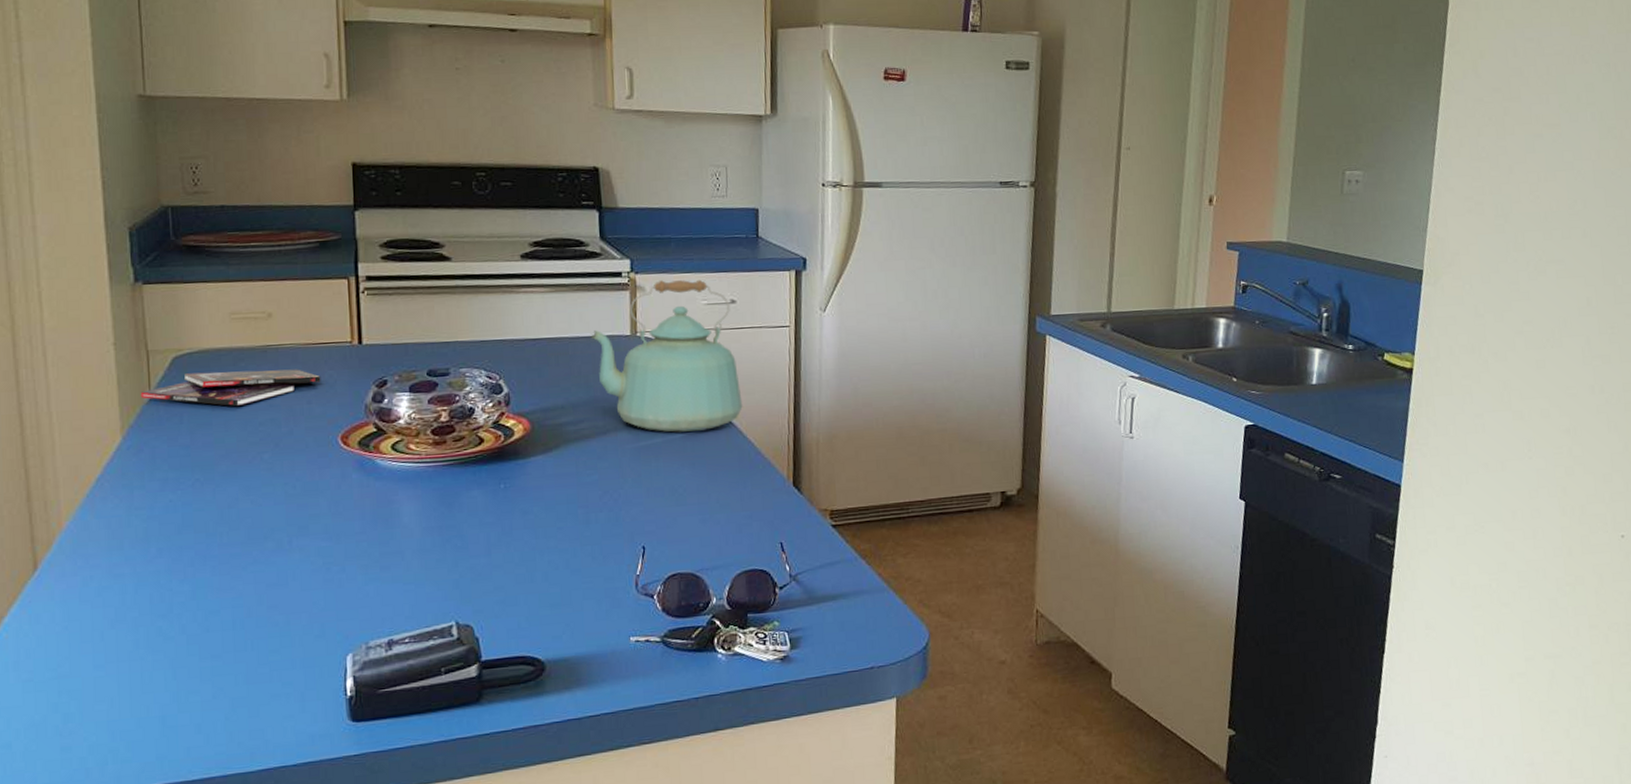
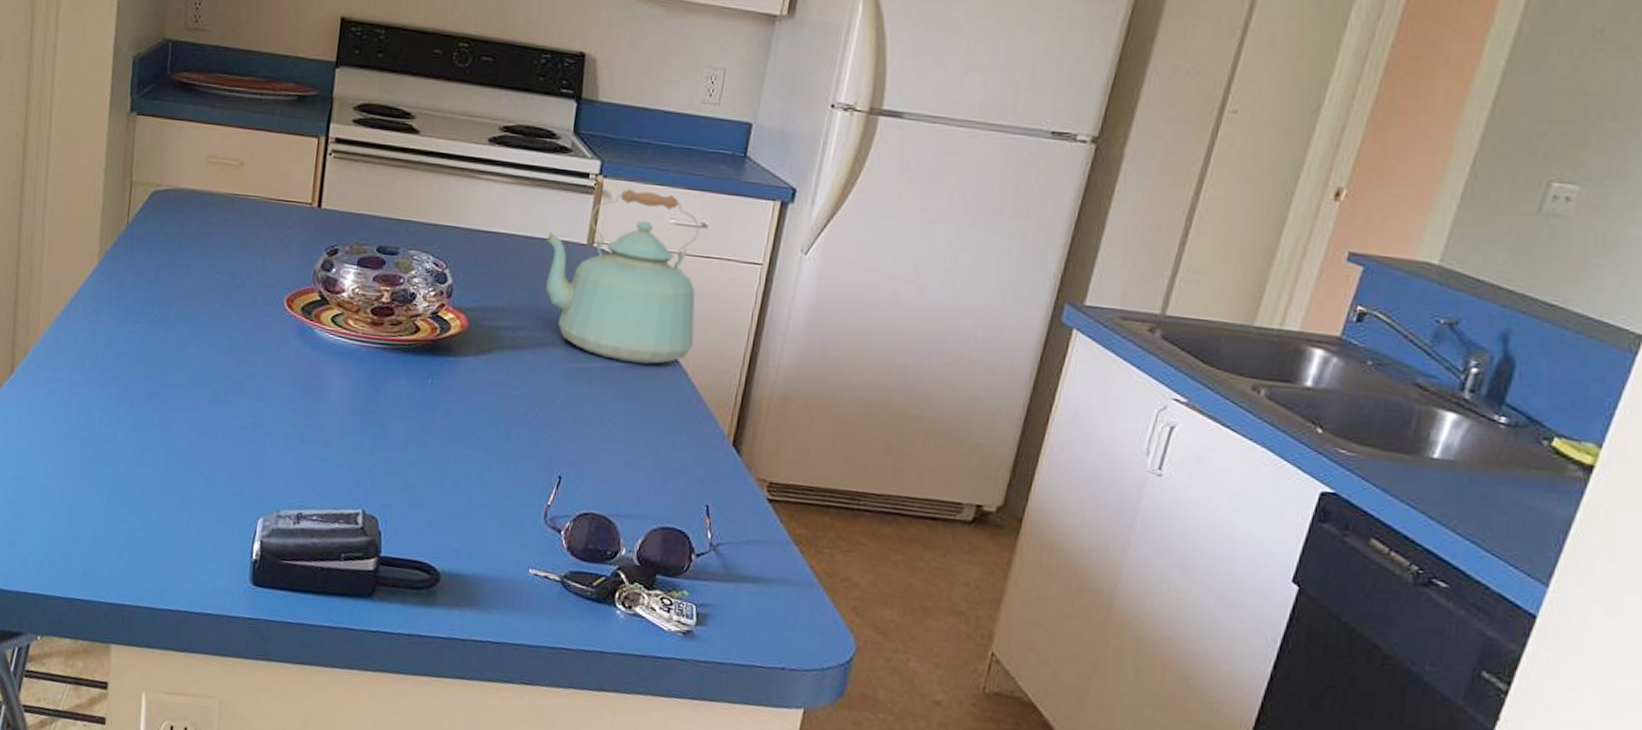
booklet: present [140,369,321,406] -> none [119,209,278,251]

